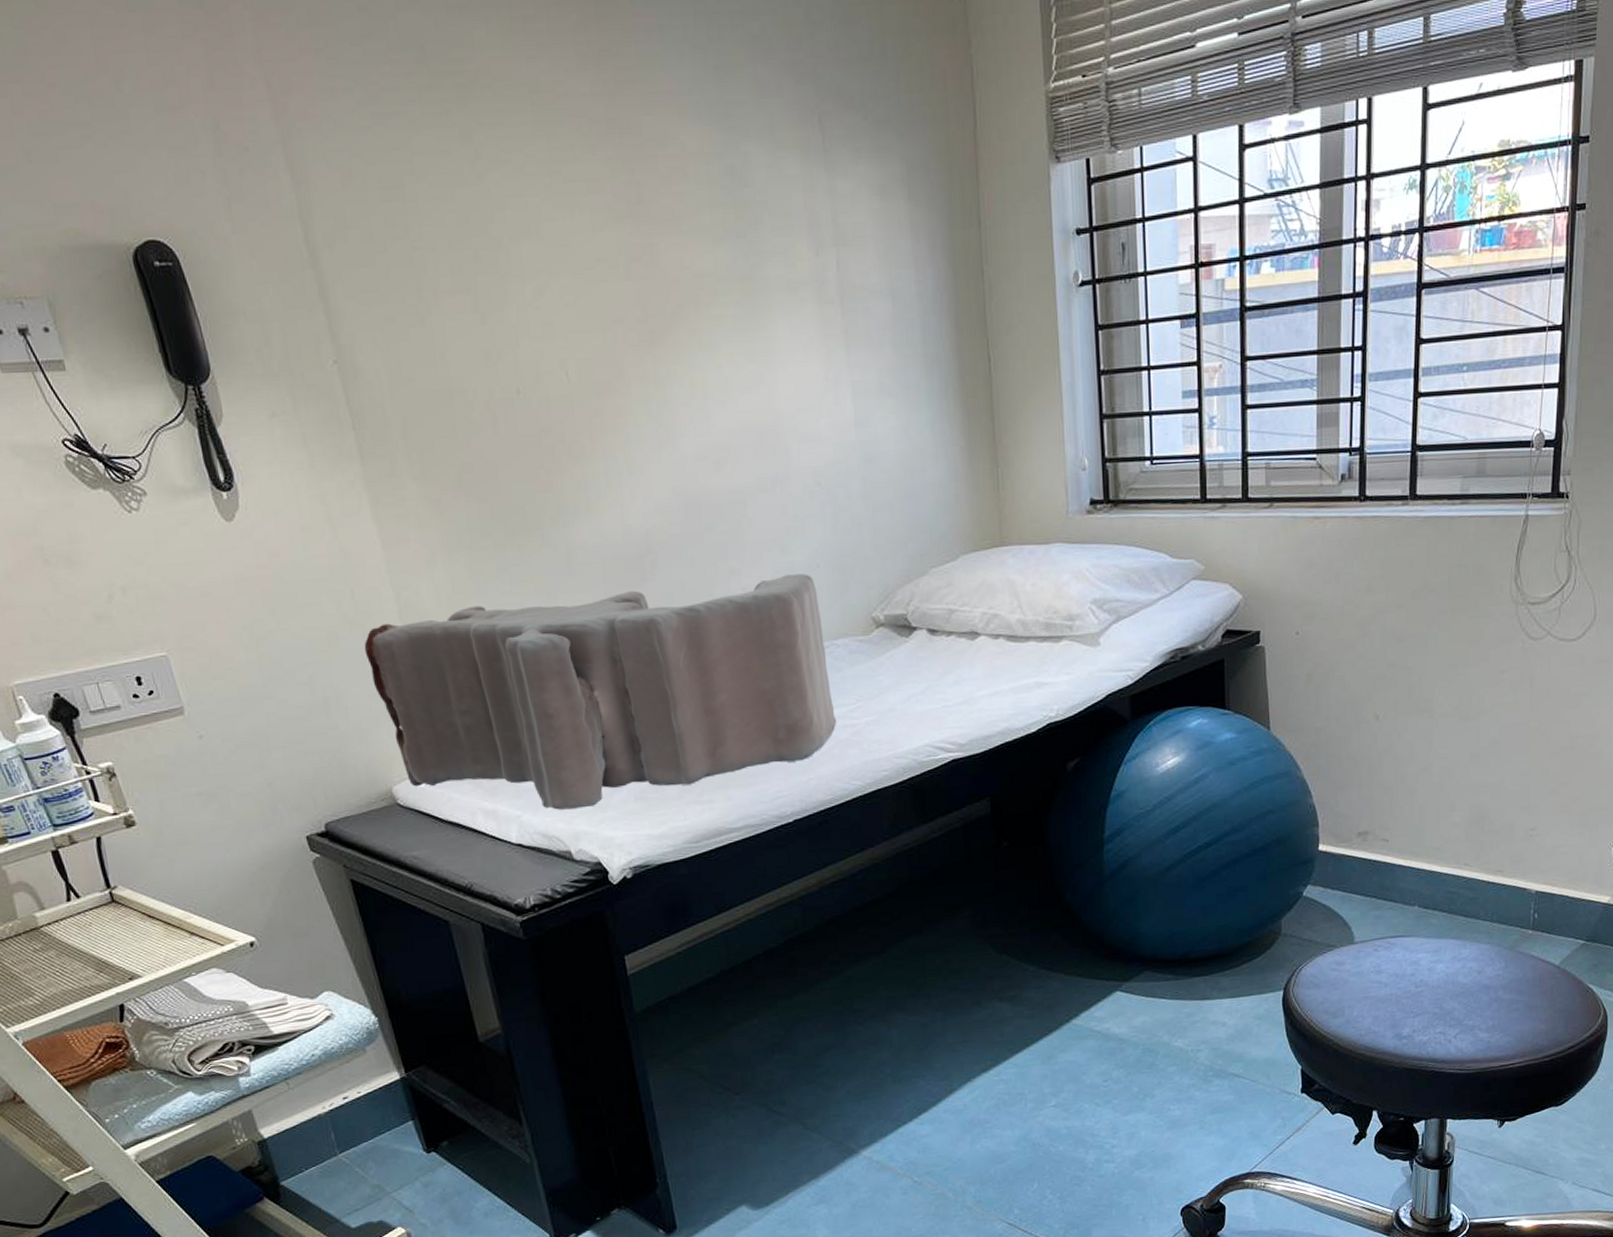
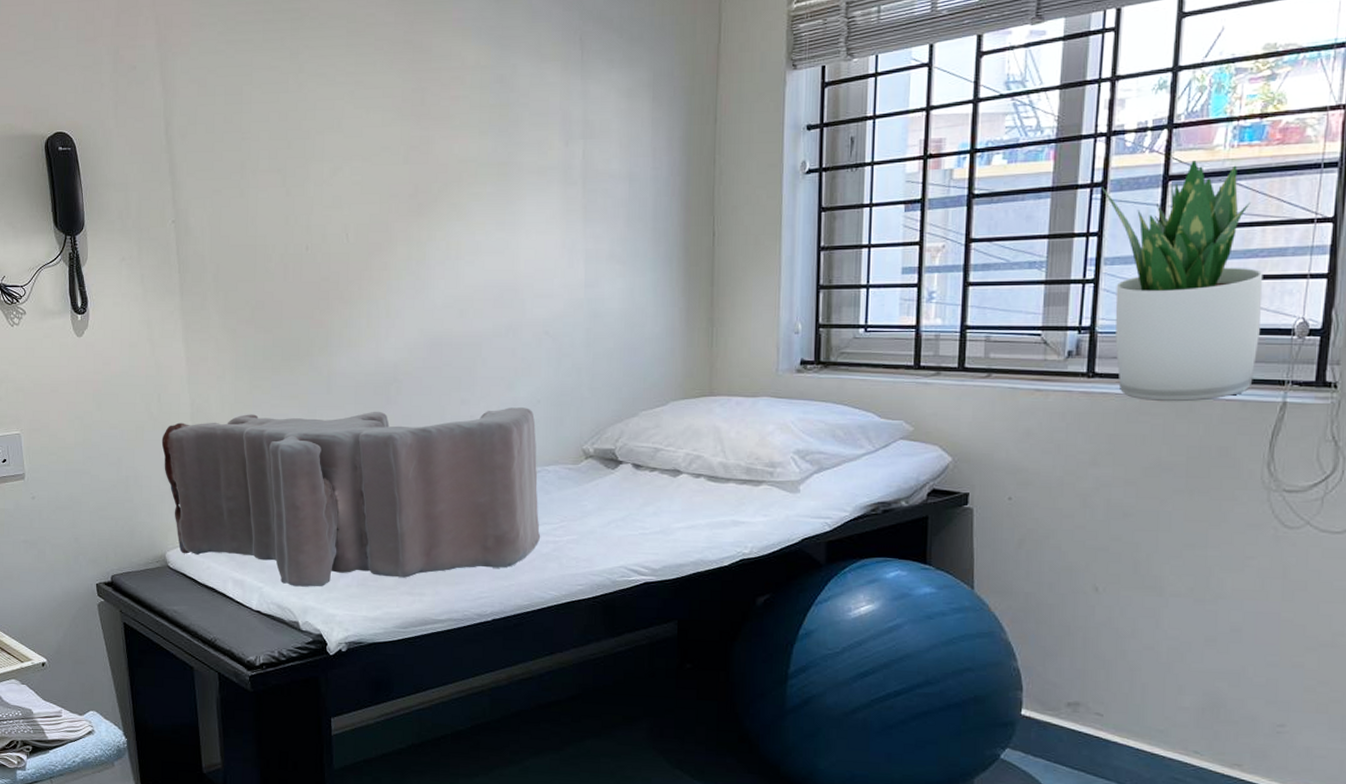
planter: none [1363,267,1506,523] -> present [1101,161,1263,402]

